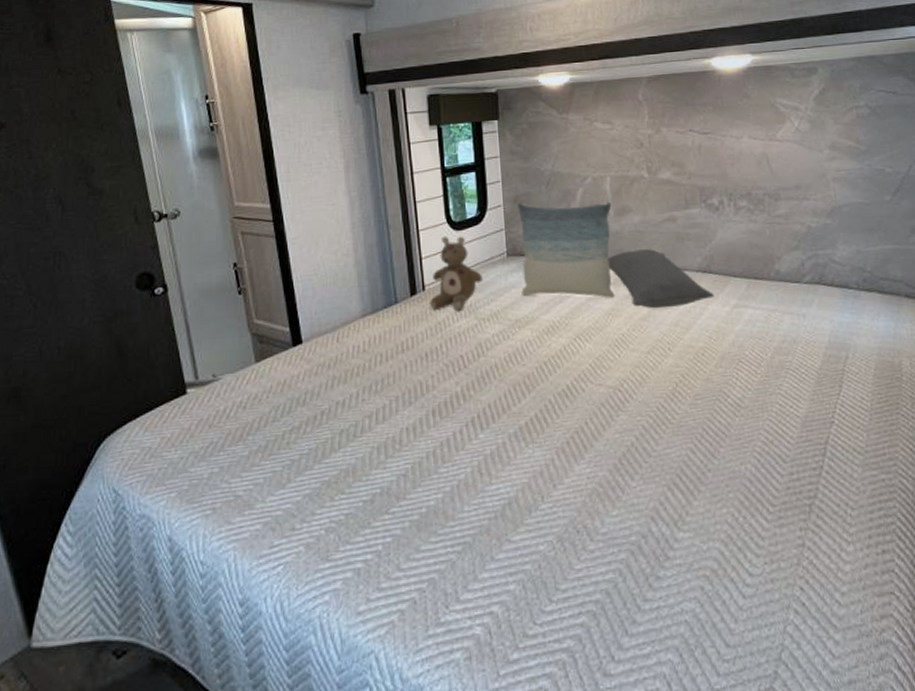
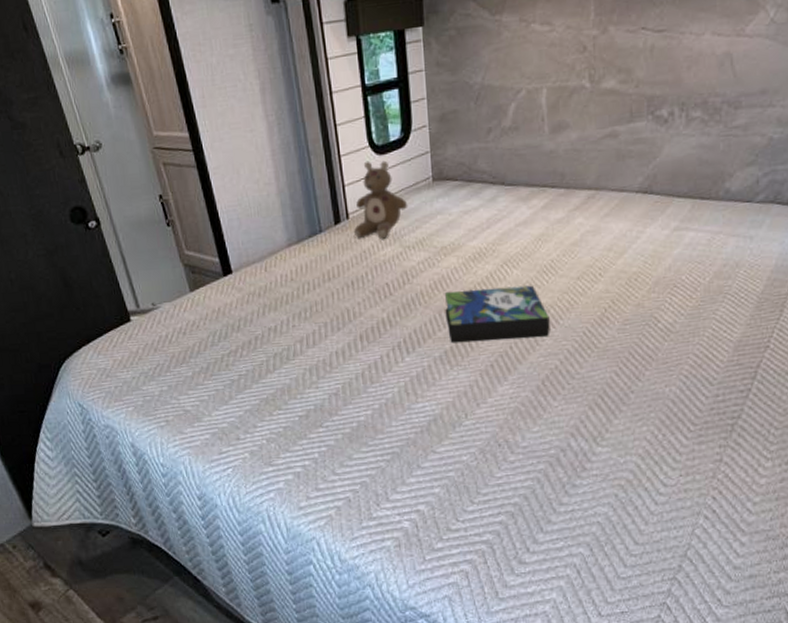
pillow: present [518,203,615,298] -> none [444,118,547,223]
book: none [518,359,625,419] -> present [444,285,550,344]
pillow: present [607,249,714,309] -> none [539,169,653,233]

